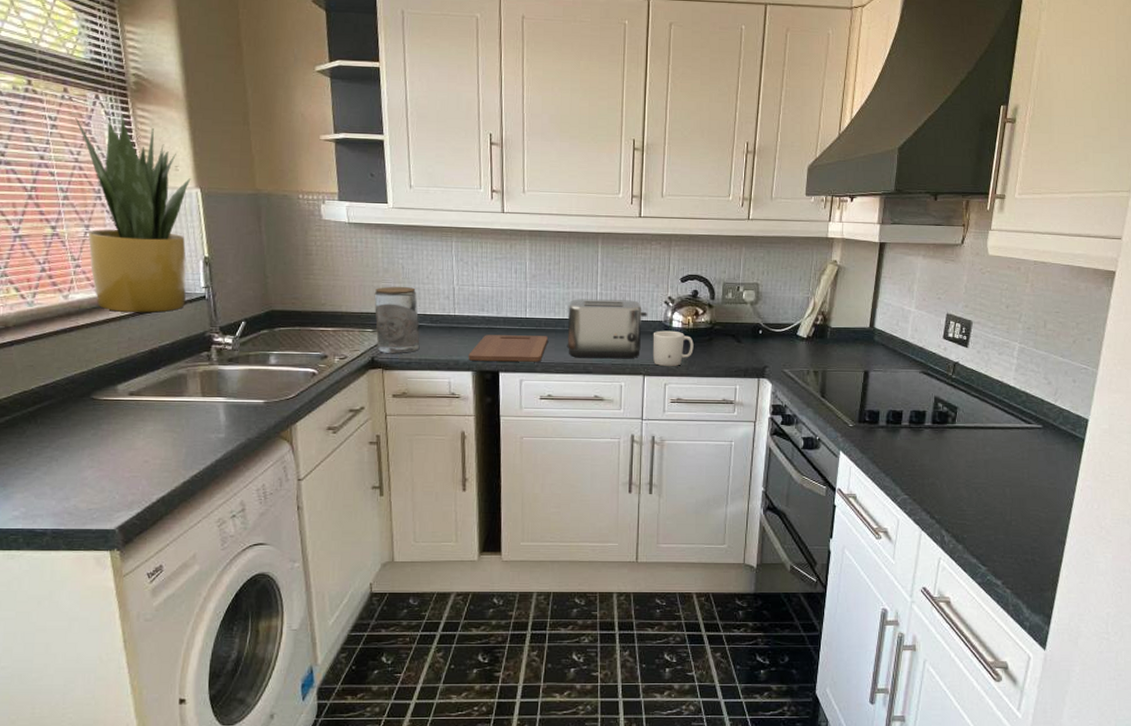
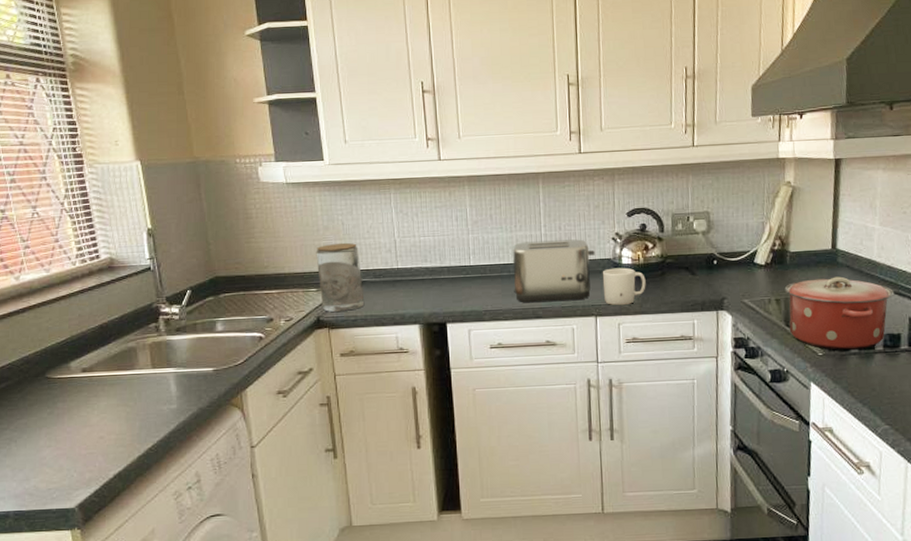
planter: present [74,114,191,313] -> none [17,95,132,289]
cutting board: present [468,335,548,362] -> none [414,283,494,314]
casserole: none [823,354,924,424] -> present [784,276,895,351]

